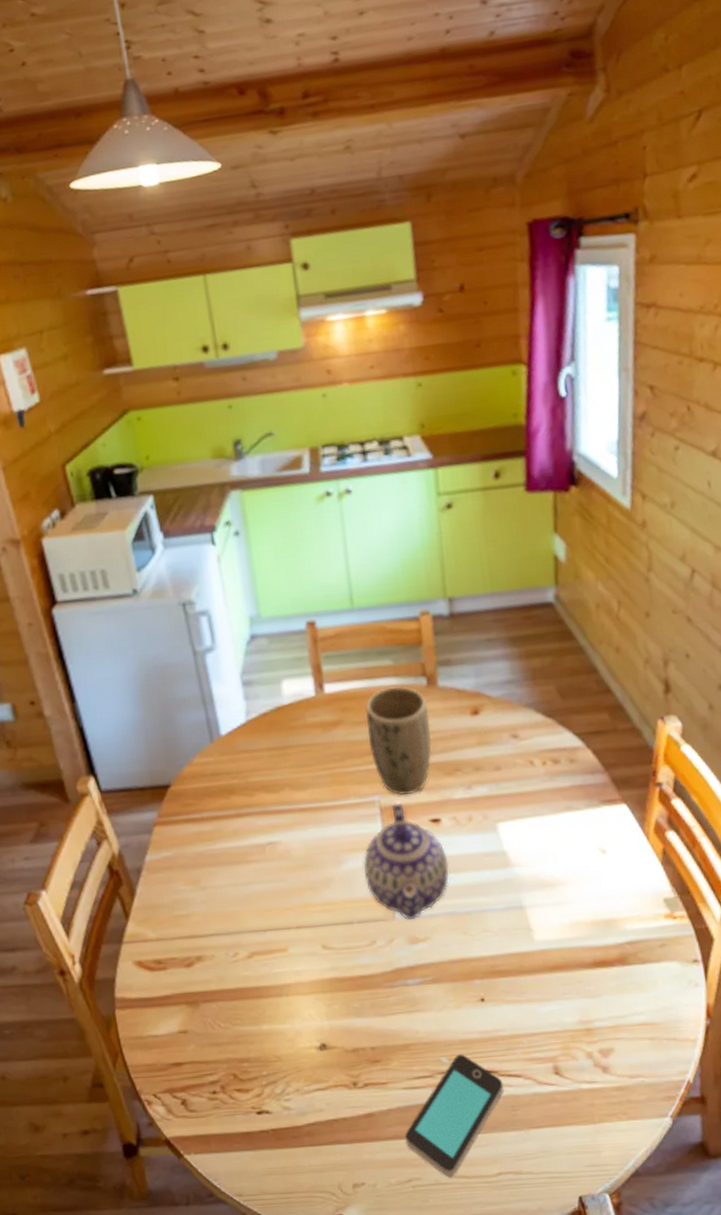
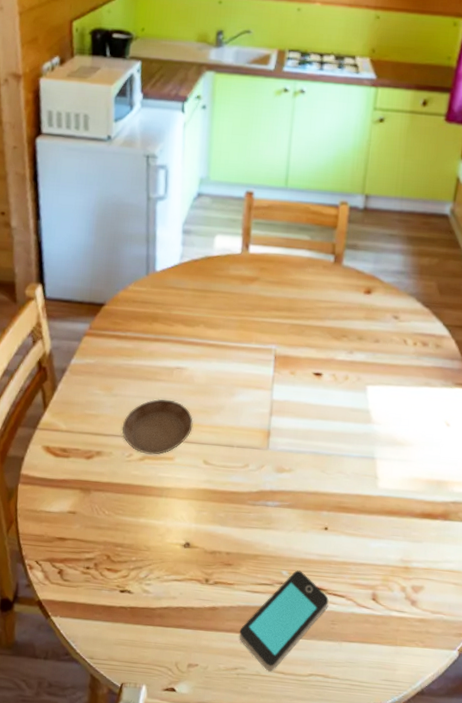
saucer: none [219,882,301,950] -> present [122,398,193,455]
teapot: present [362,803,449,921] -> none [250,354,322,453]
plant pot: present [365,686,432,795] -> none [276,258,331,349]

